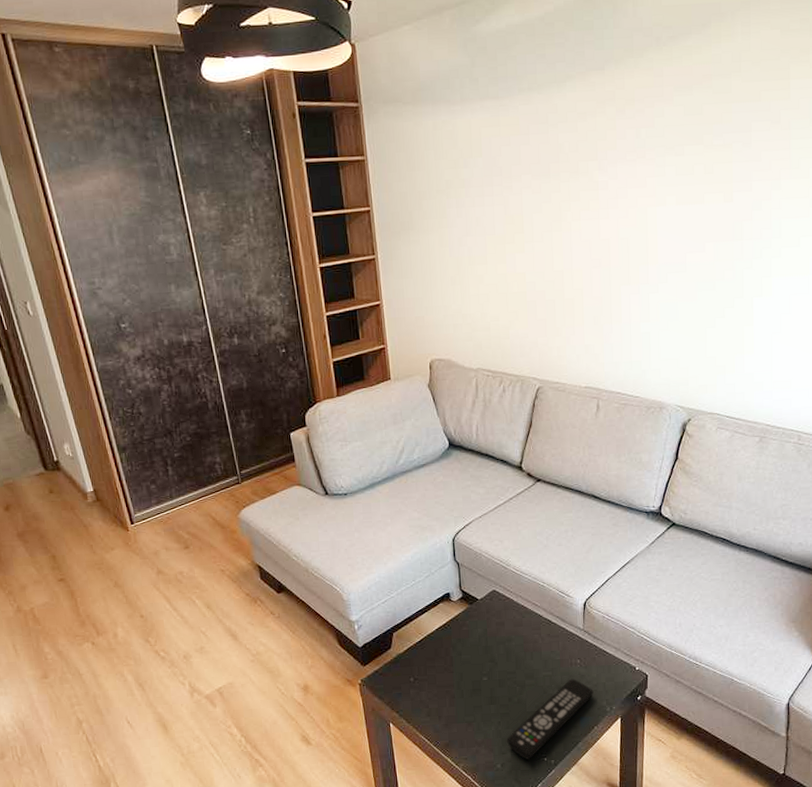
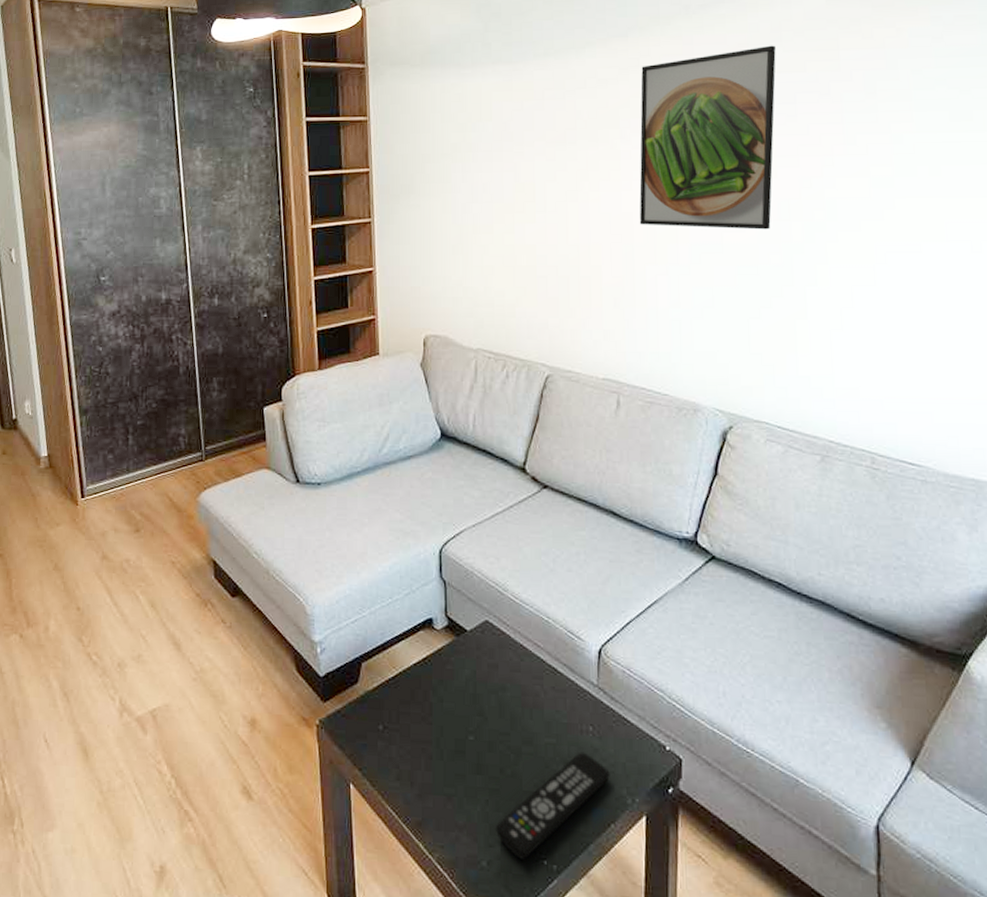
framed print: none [615,75,735,250] -> present [639,45,776,230]

